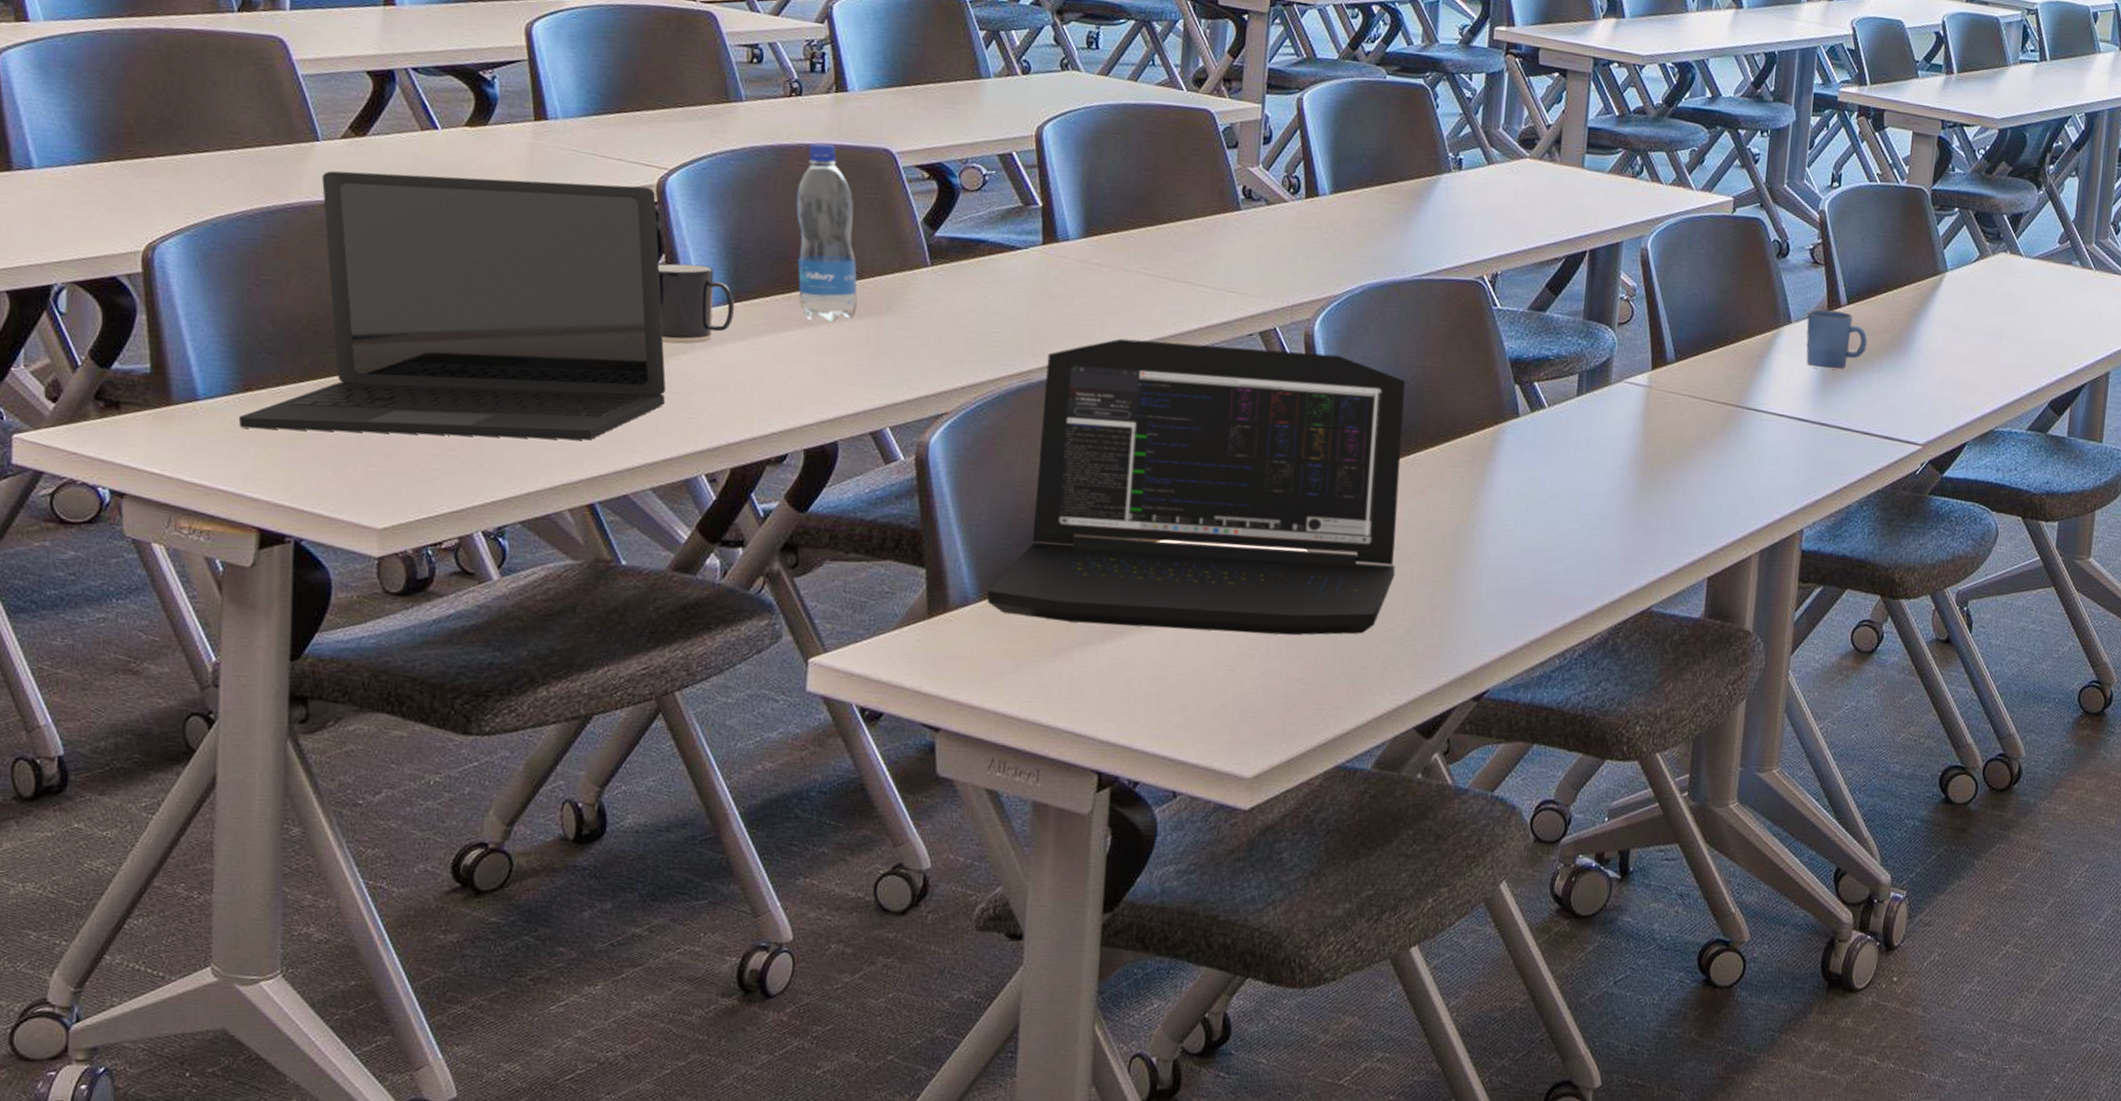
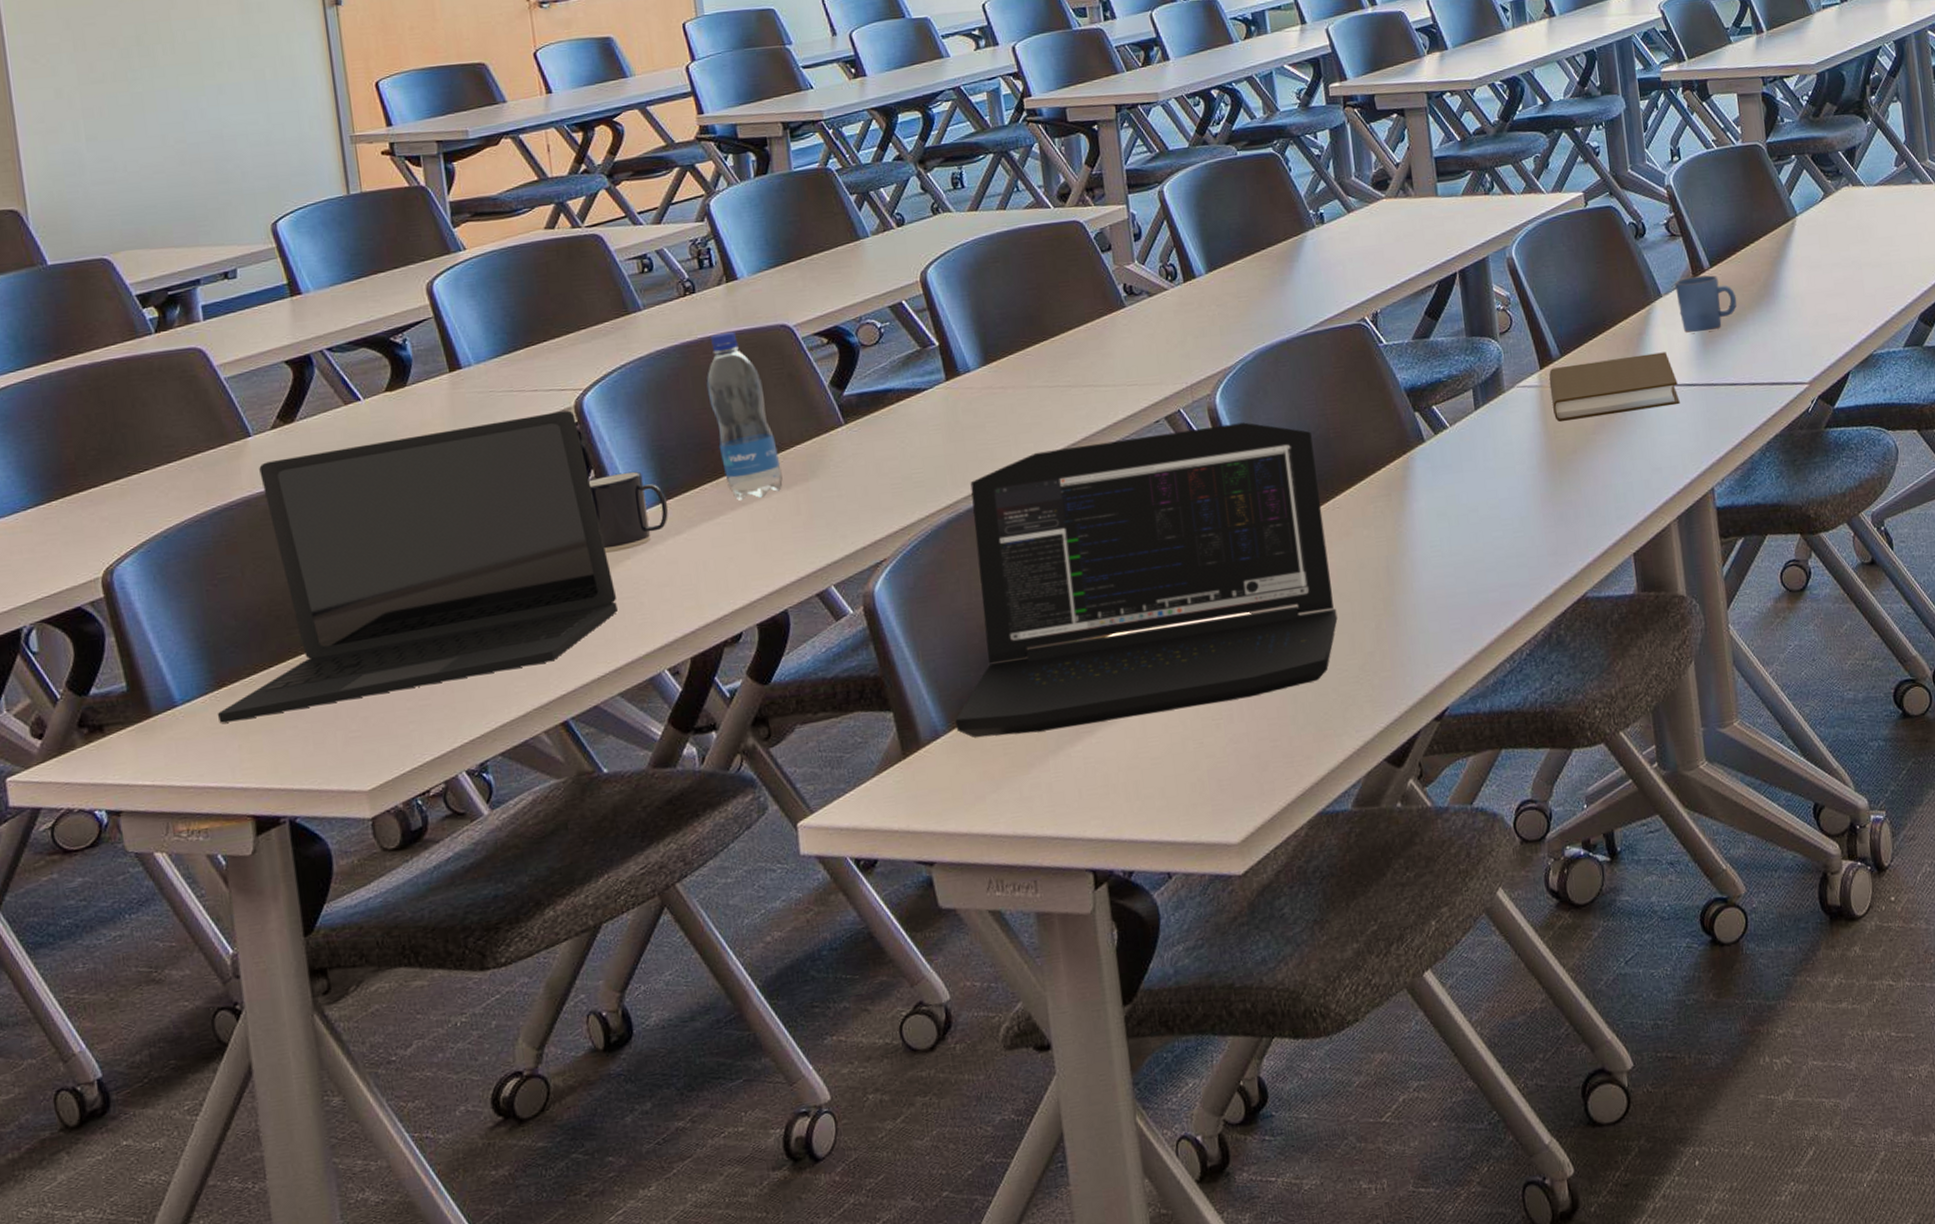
book: none [1656,371,1789,438] -> present [1549,352,1680,423]

